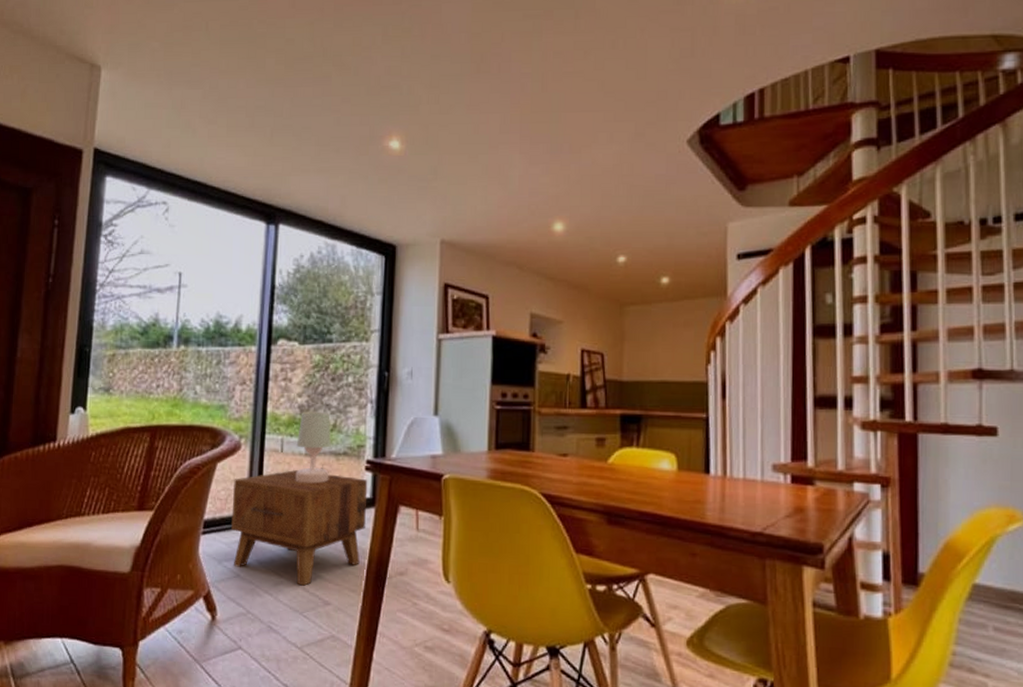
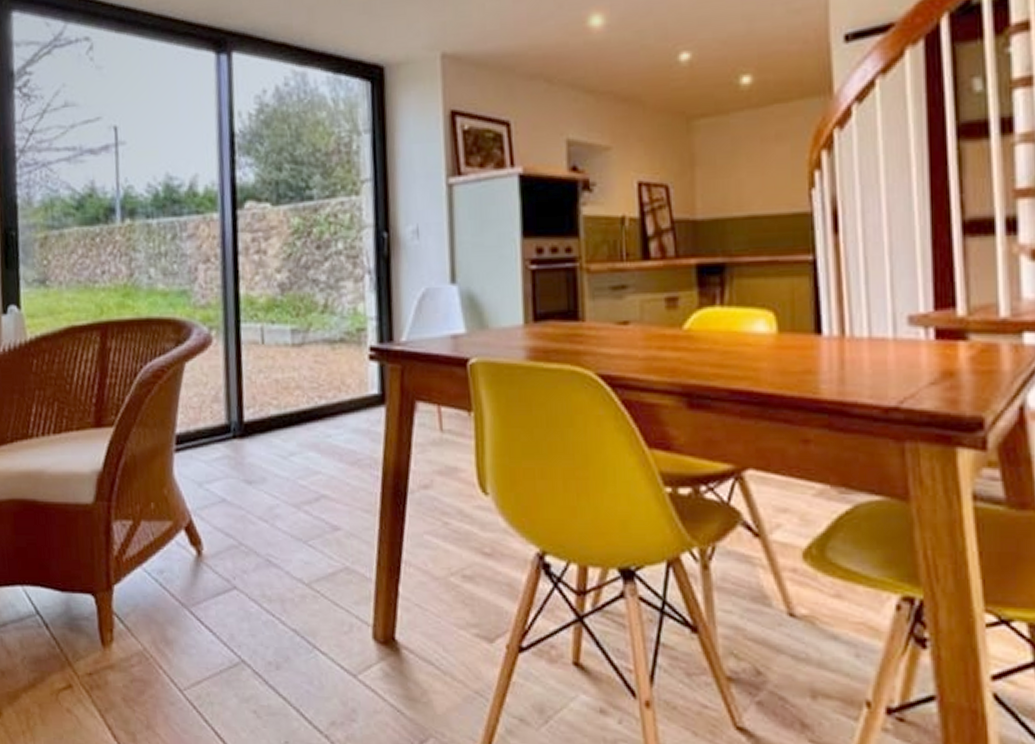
side table: present [231,470,368,586] -> none [207,365,376,508]
table lamp: present [295,412,331,484] -> none [280,291,325,381]

